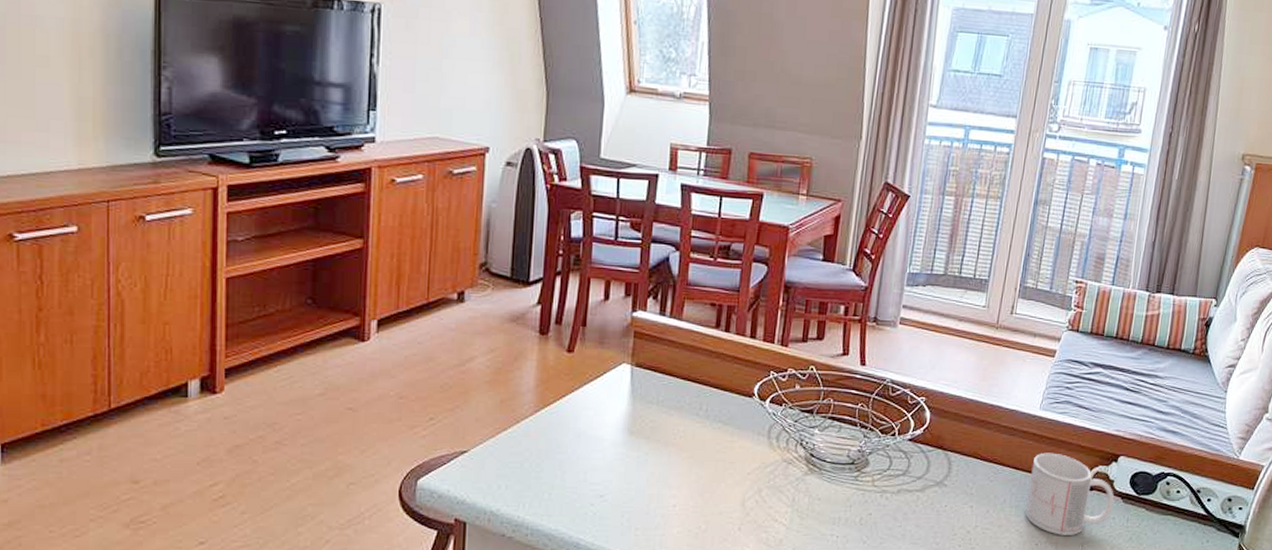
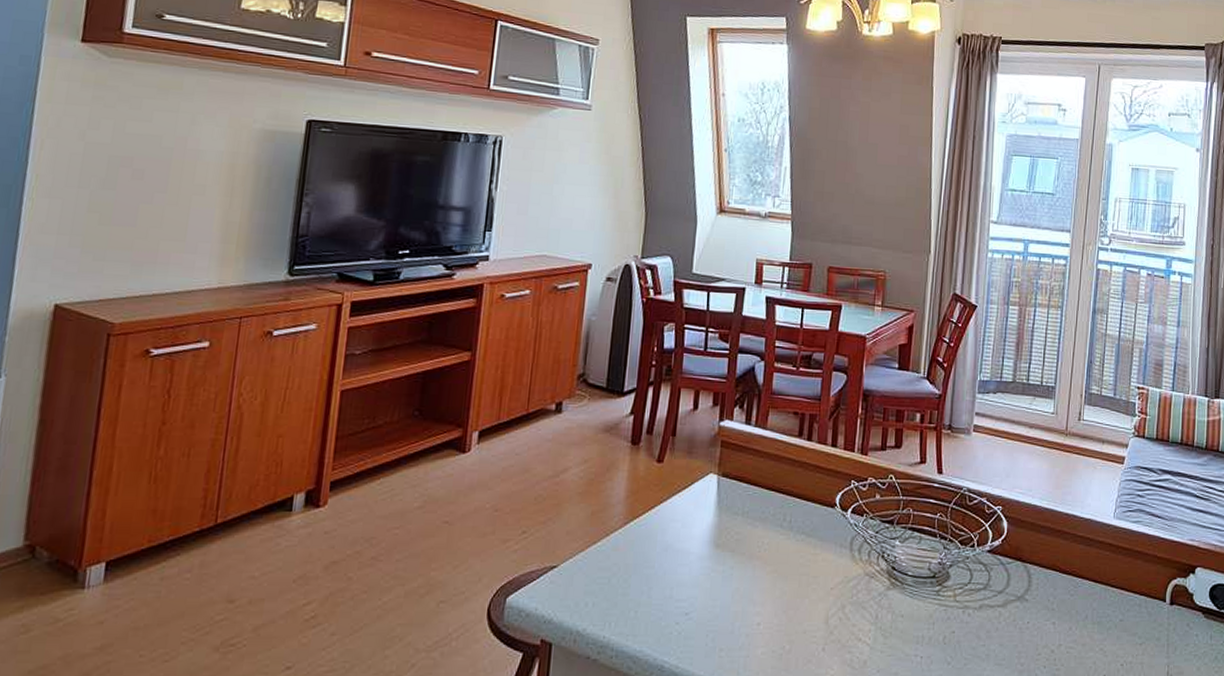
mug: present [1025,452,1115,535] -> none [1108,564,1196,655]

